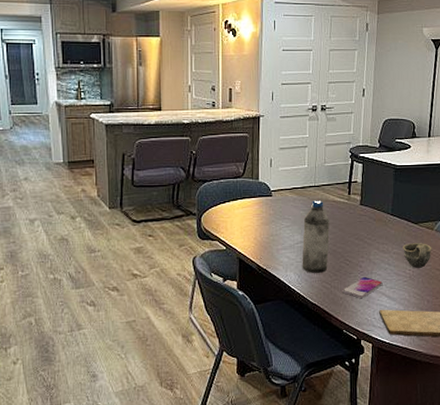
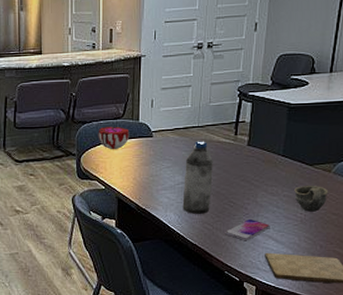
decorative bowl: none [218,185,250,208] -> present [98,126,130,149]

